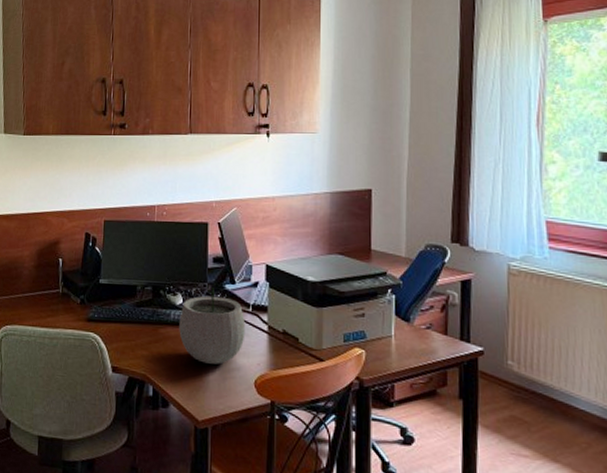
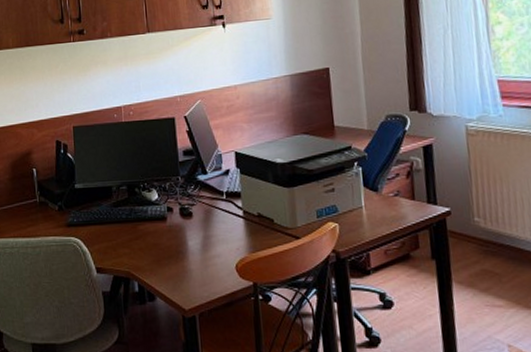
plant pot: present [179,281,246,364] -> none [156,173,222,254]

